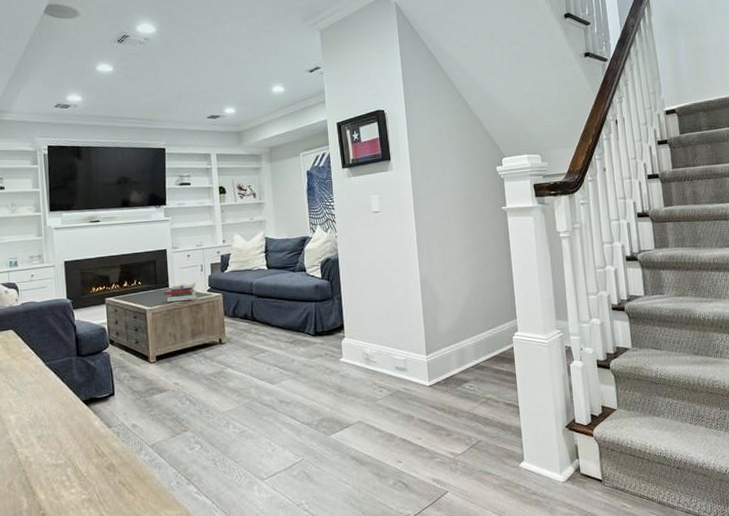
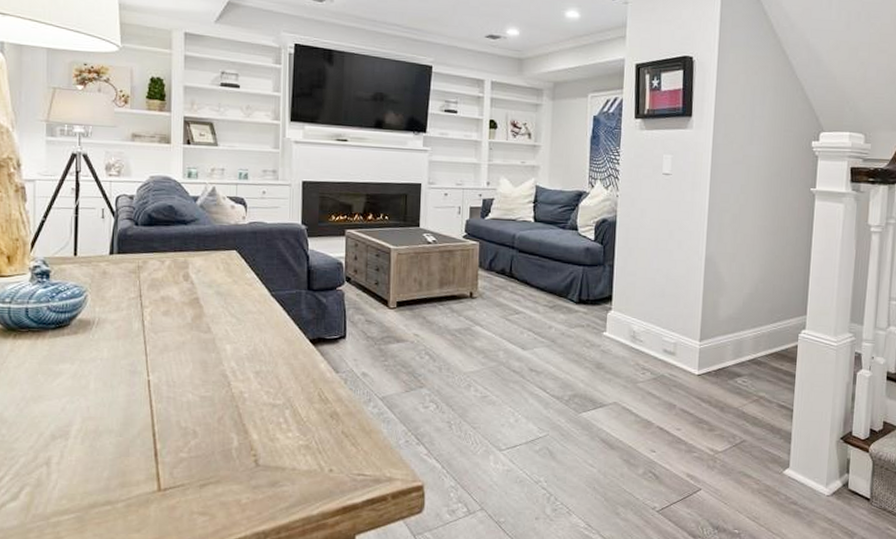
books: present [164,282,197,303] -> none [413,224,451,246]

